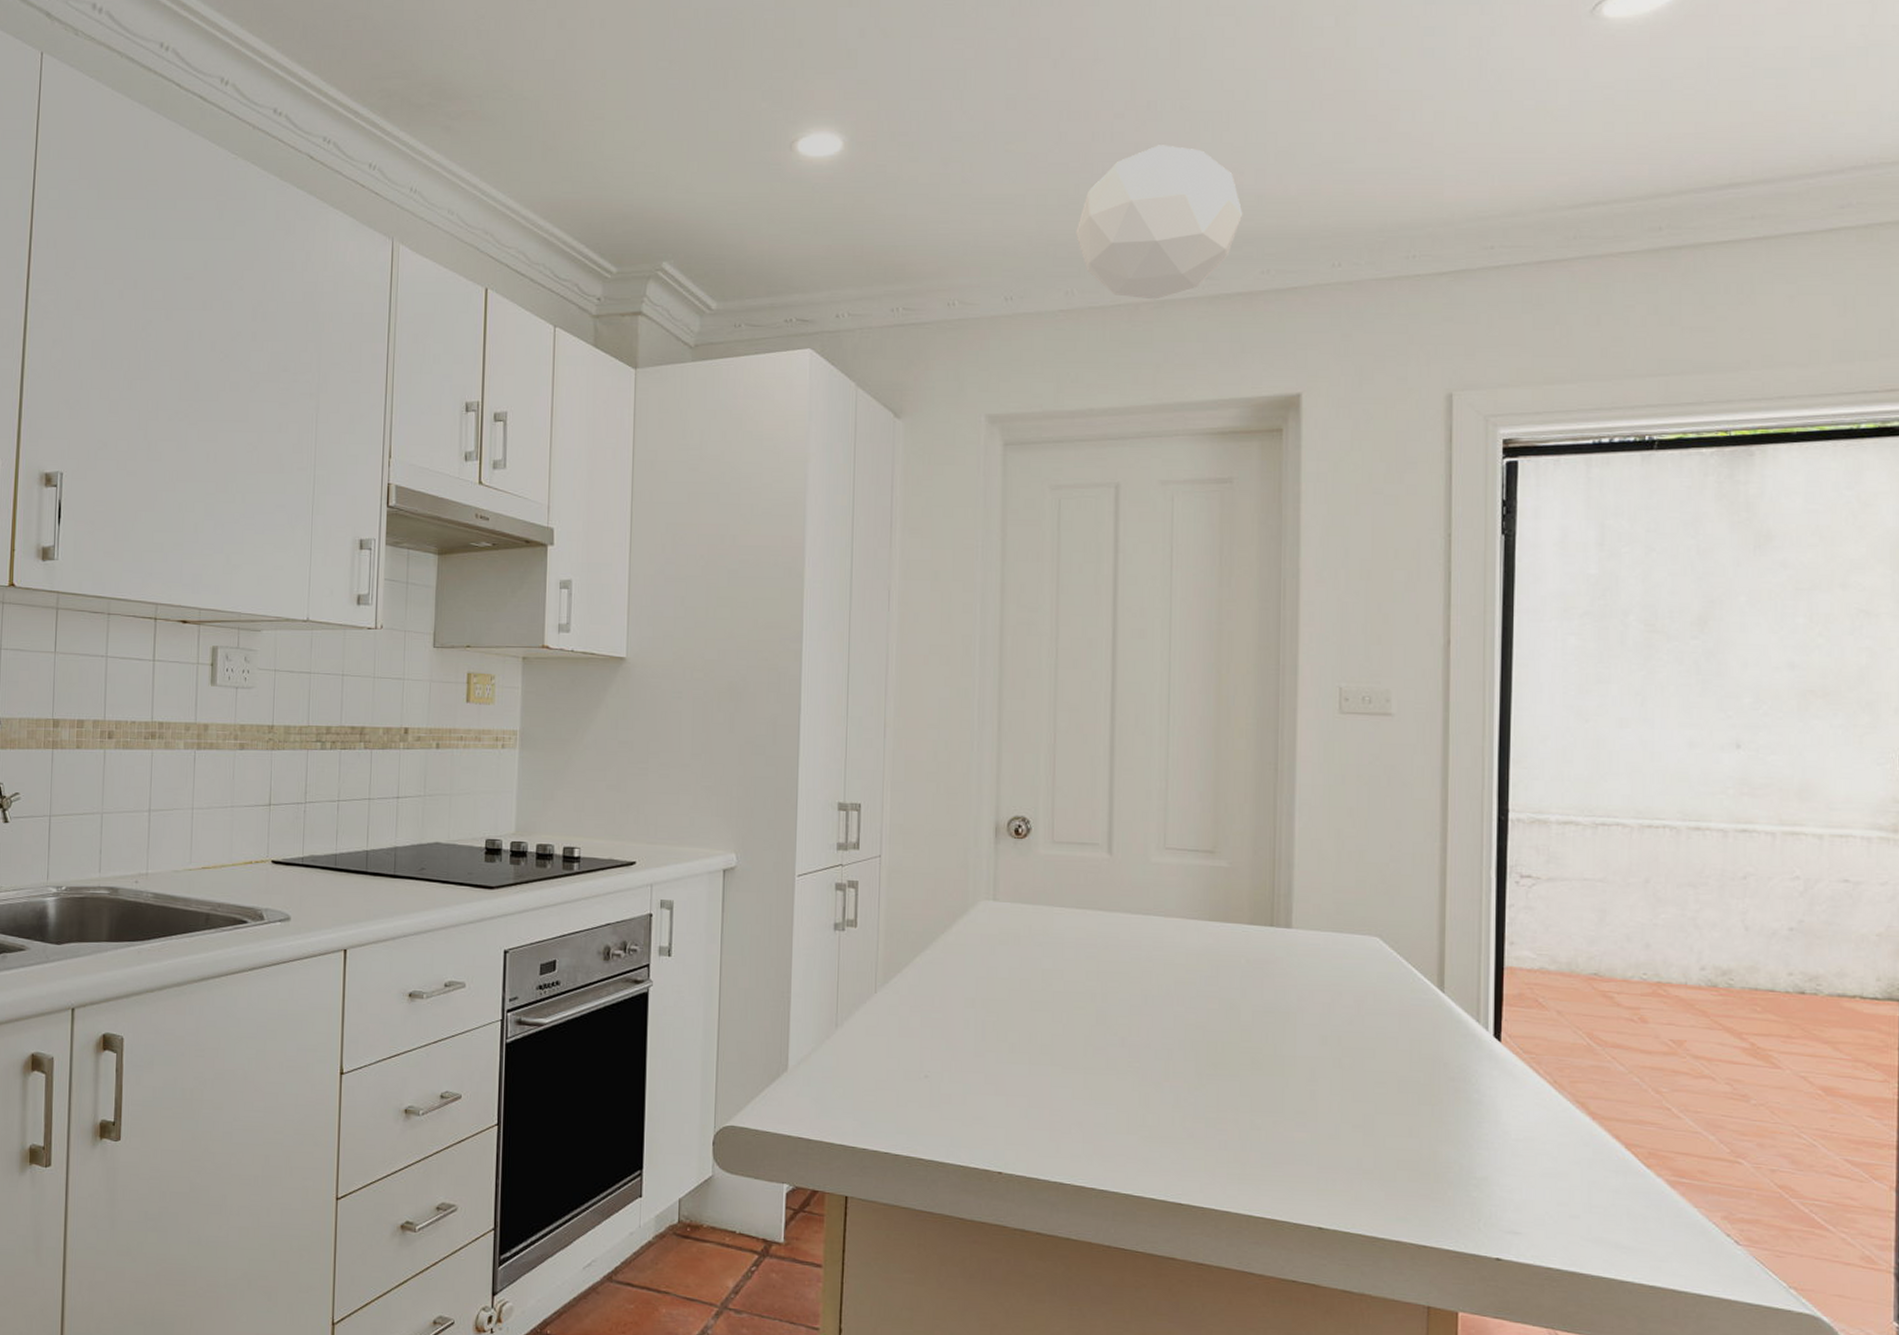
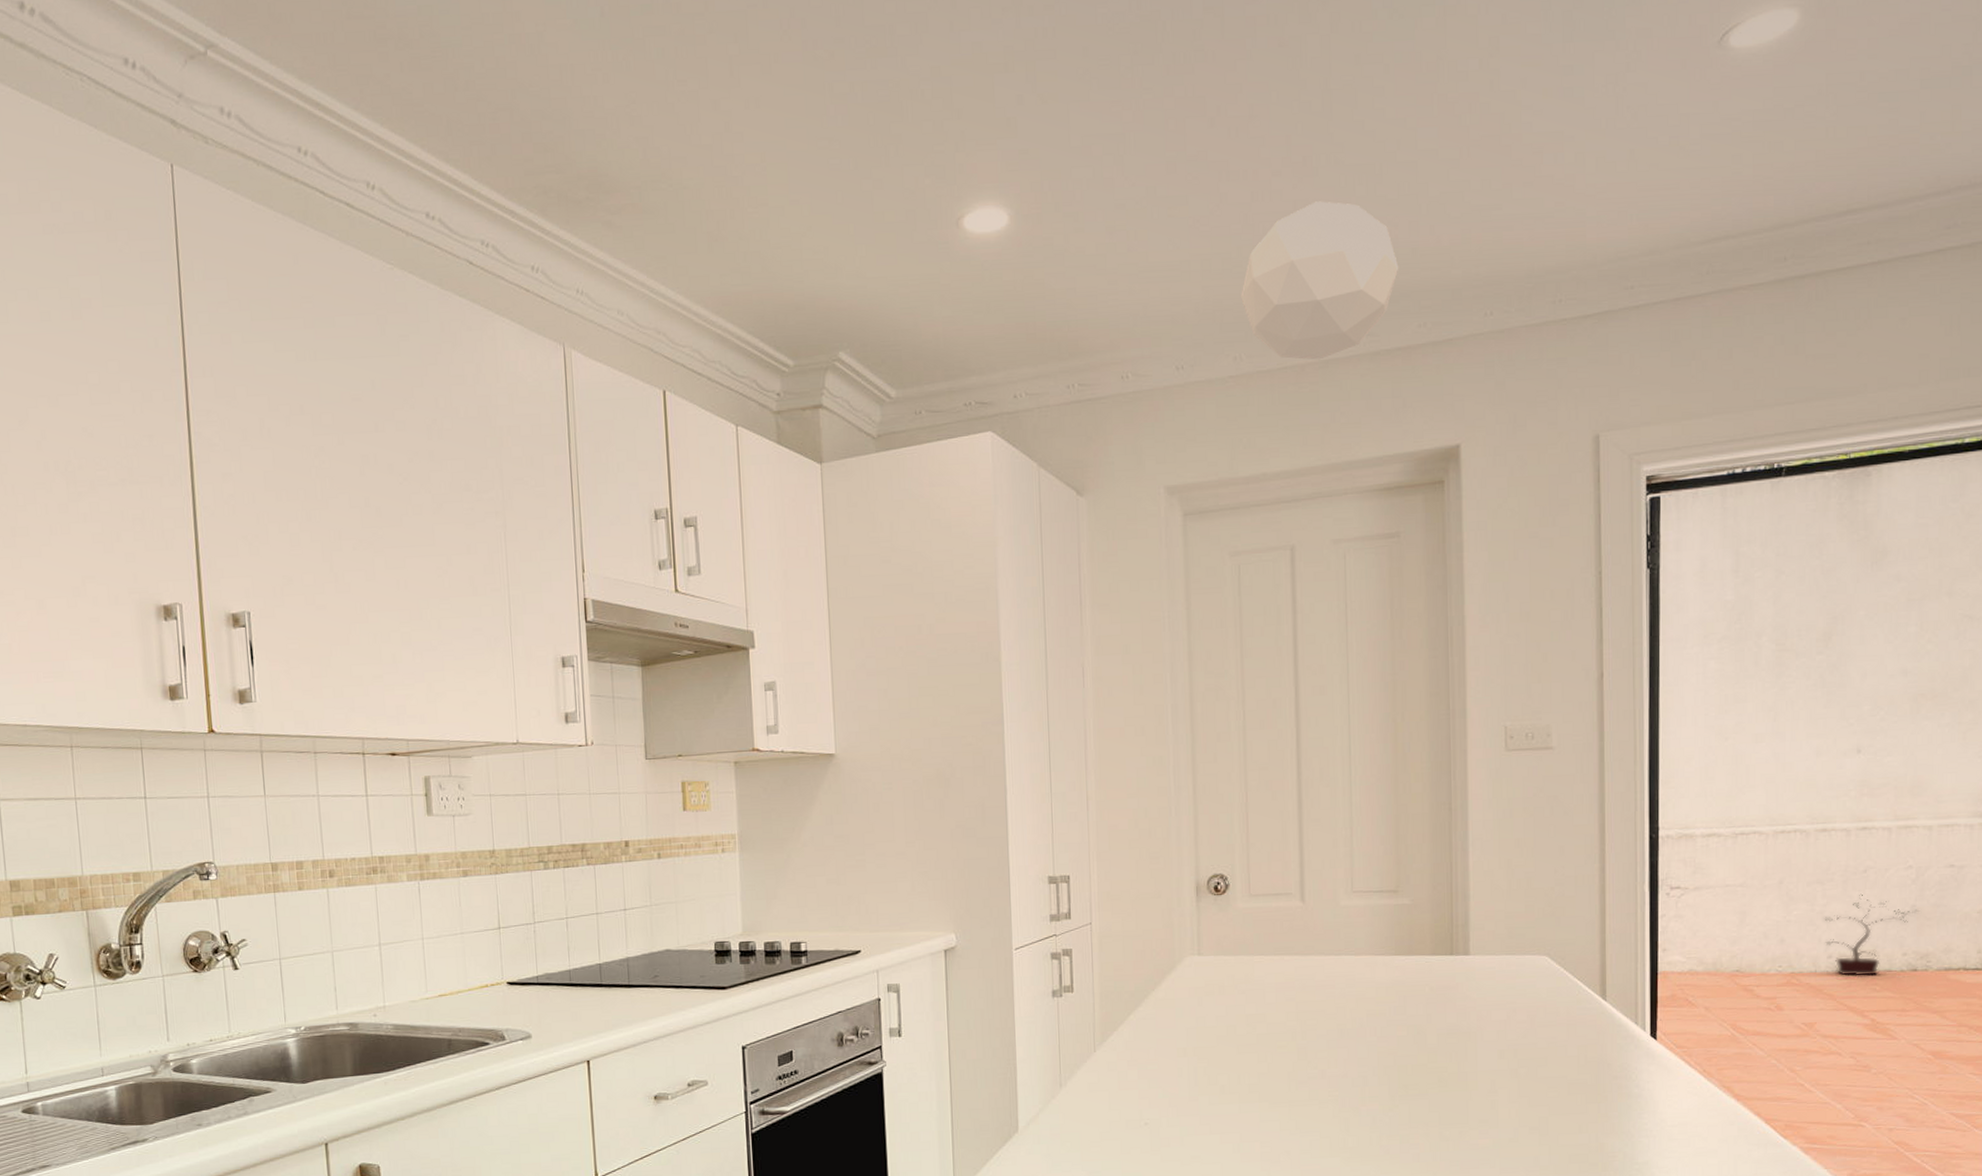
potted plant: none [1696,902,1808,996] -> present [1824,893,1919,977]

